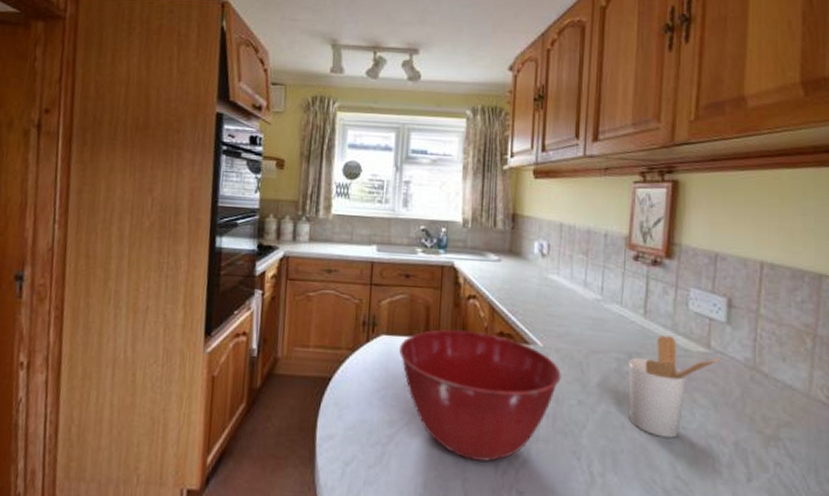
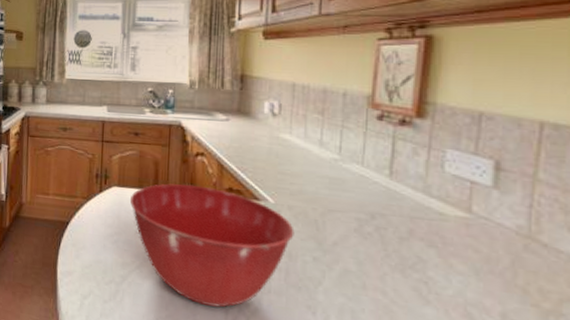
utensil holder: present [628,335,720,438] -> none [370,197,484,302]

